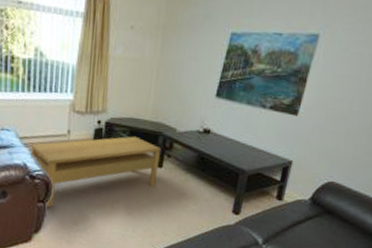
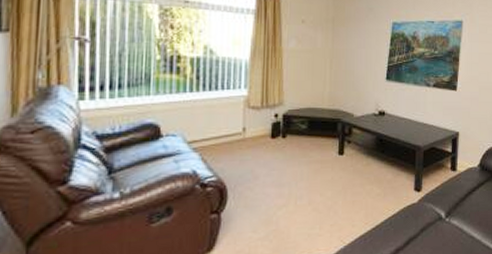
coffee table: present [31,136,161,208] -> none [201,126,340,219]

